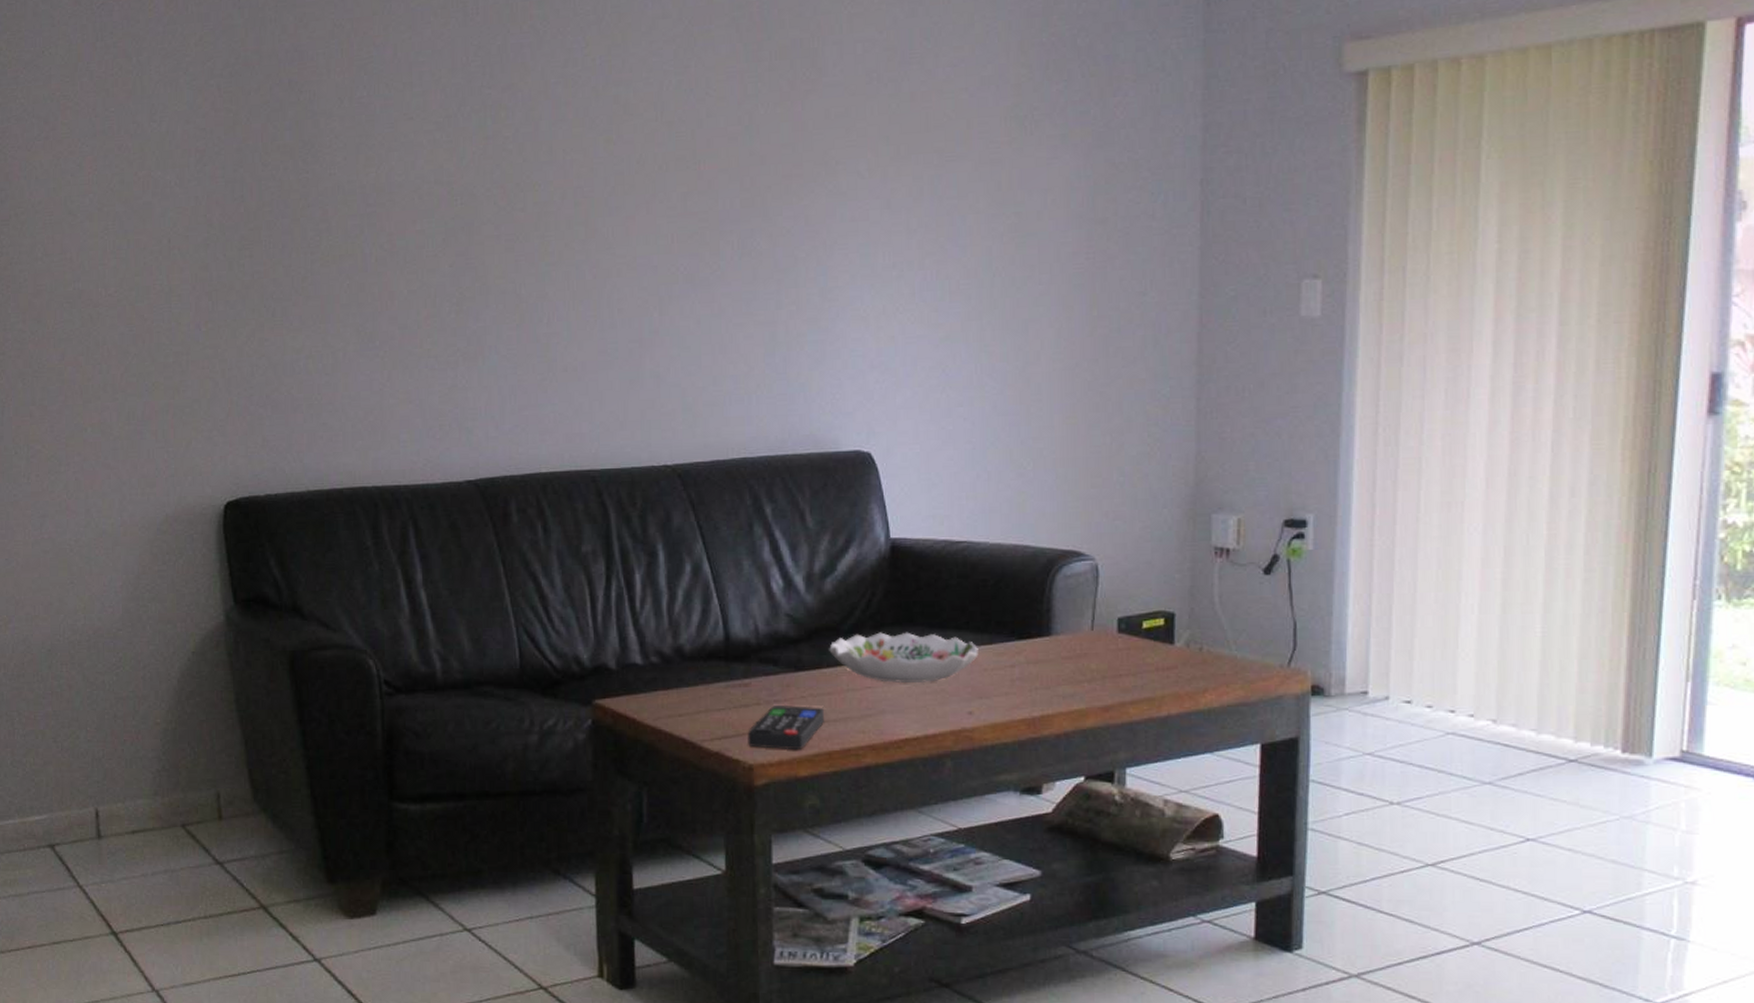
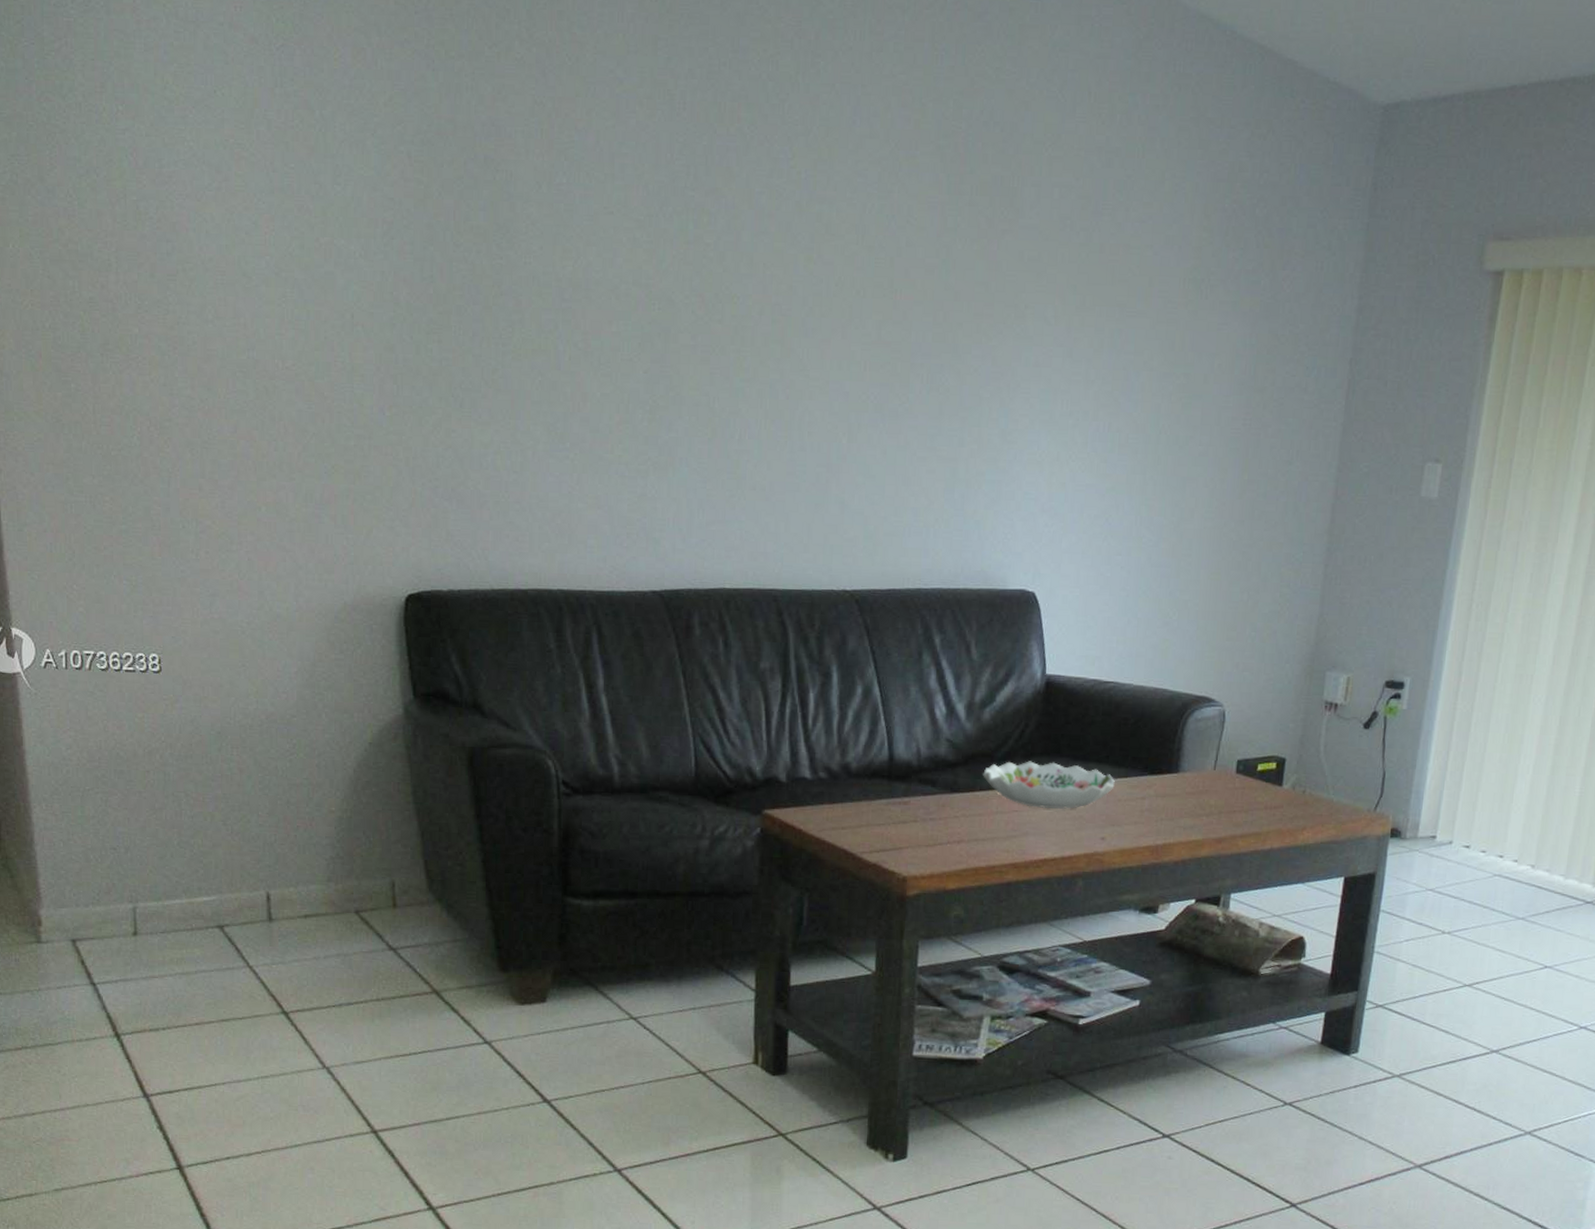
remote control: present [748,706,824,749] -> none [903,823,974,864]

